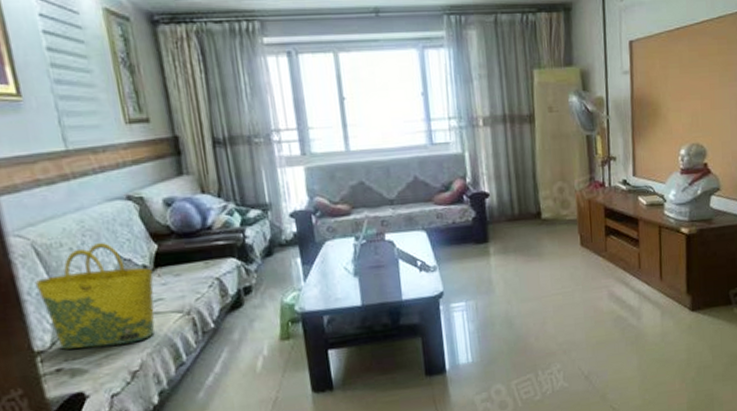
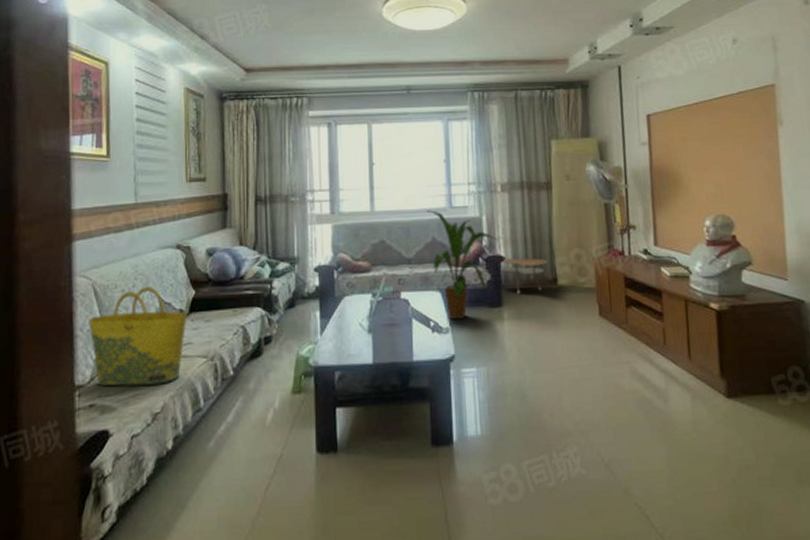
house plant: none [406,148,483,258] -> present [427,210,499,319]
side table: none [484,193,532,230] -> present [499,258,548,295]

